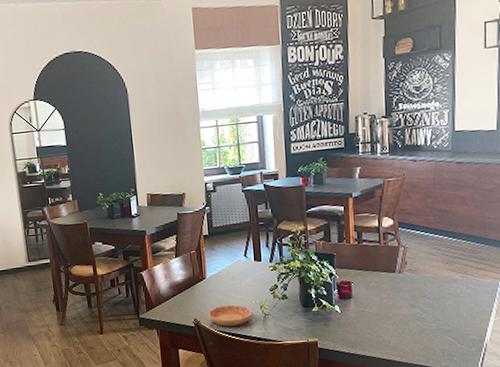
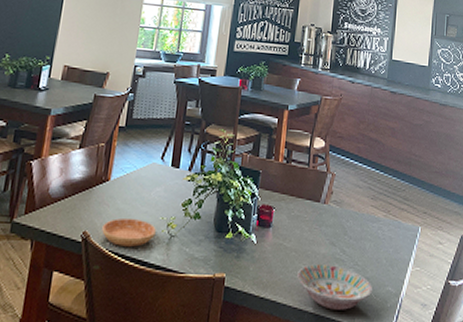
bowl: none [382,322,456,358] -> present [297,264,372,310]

